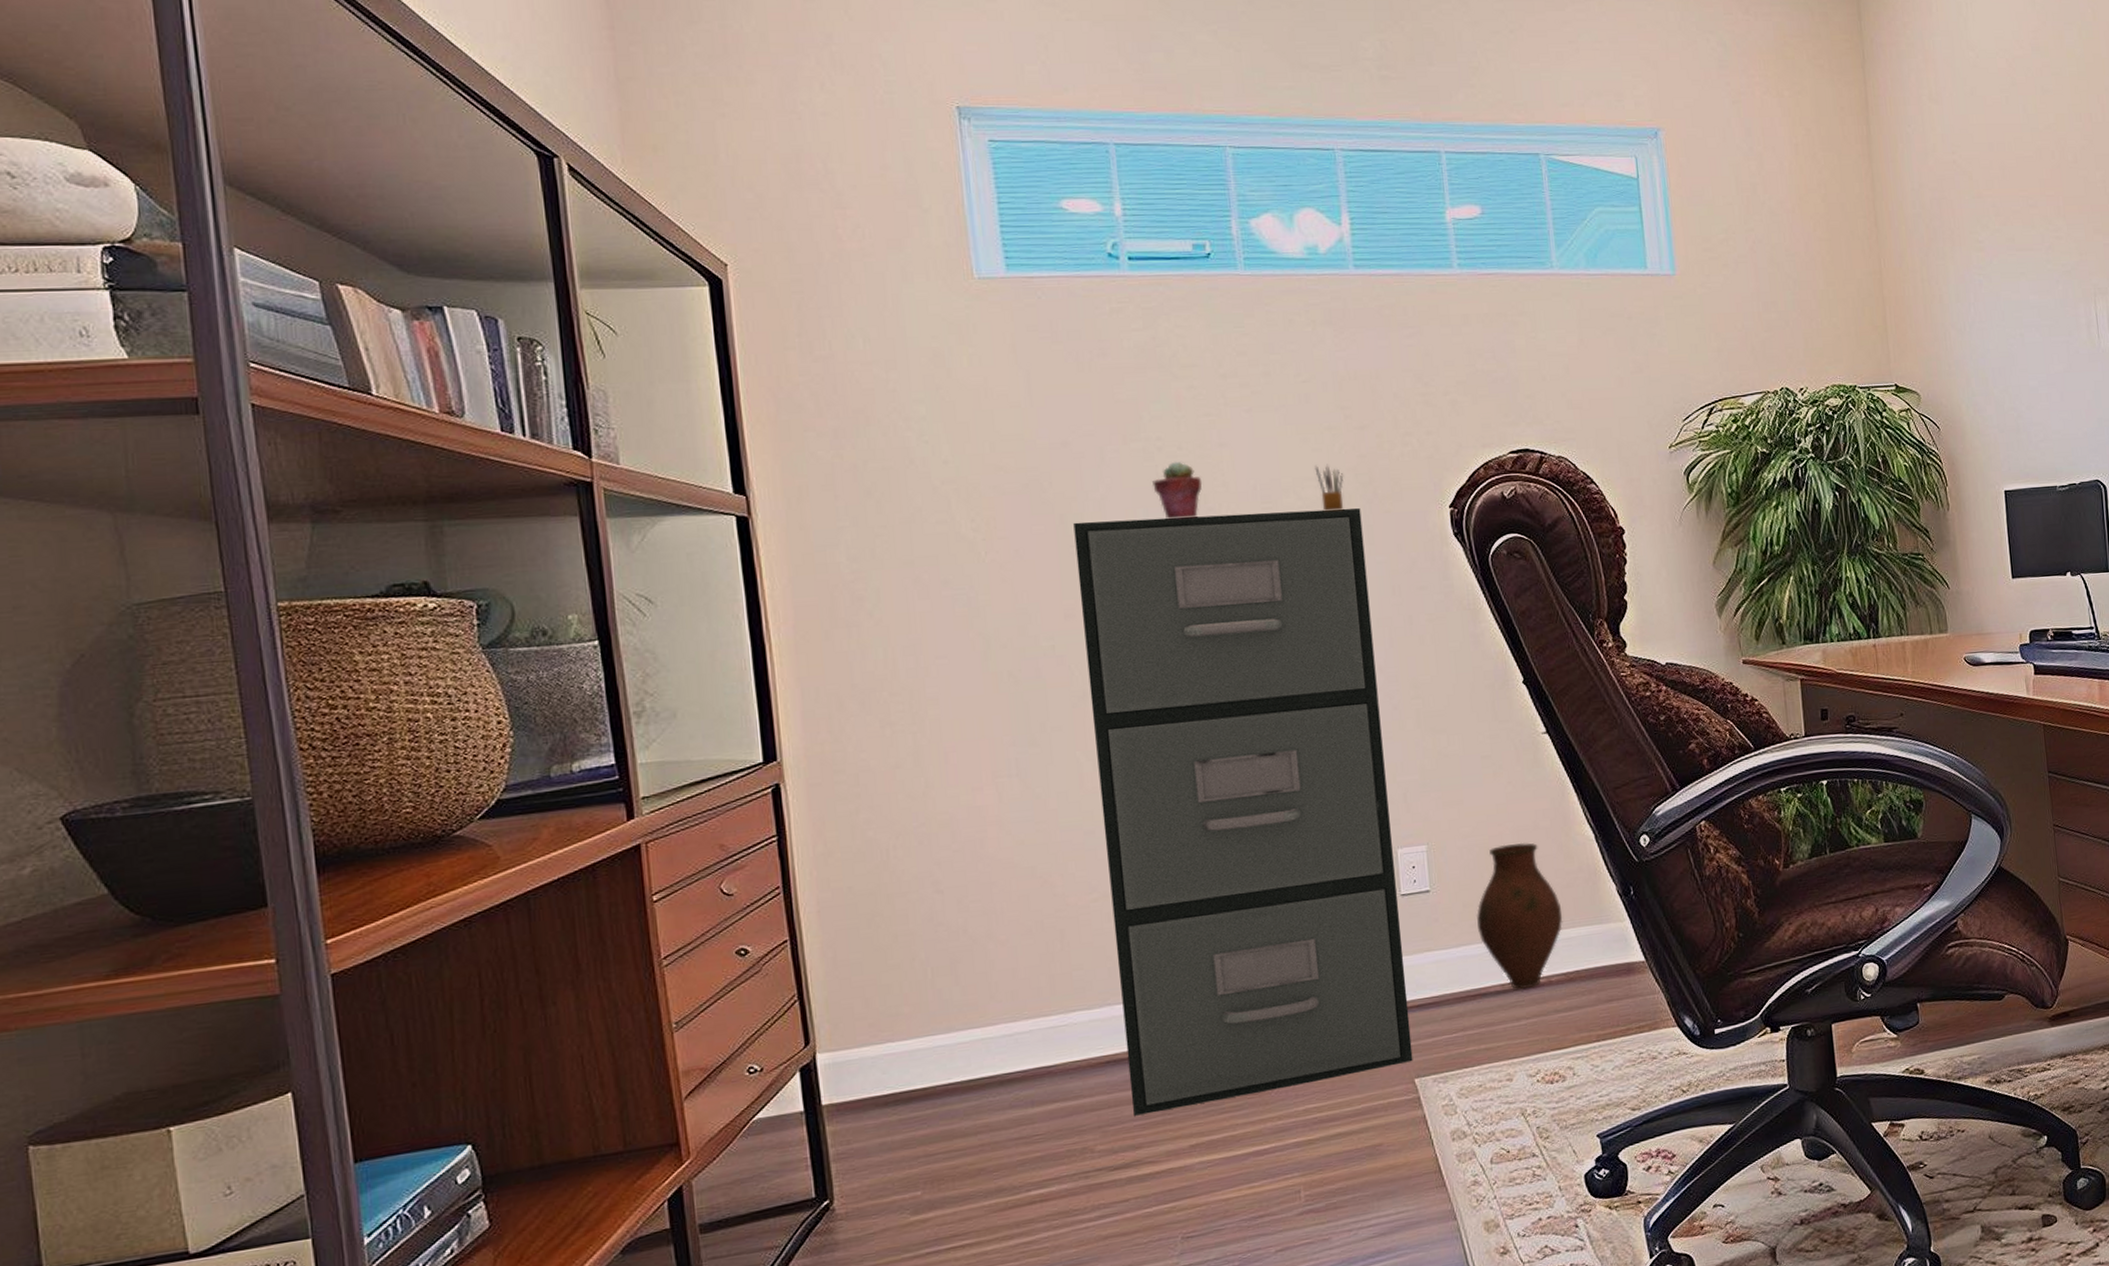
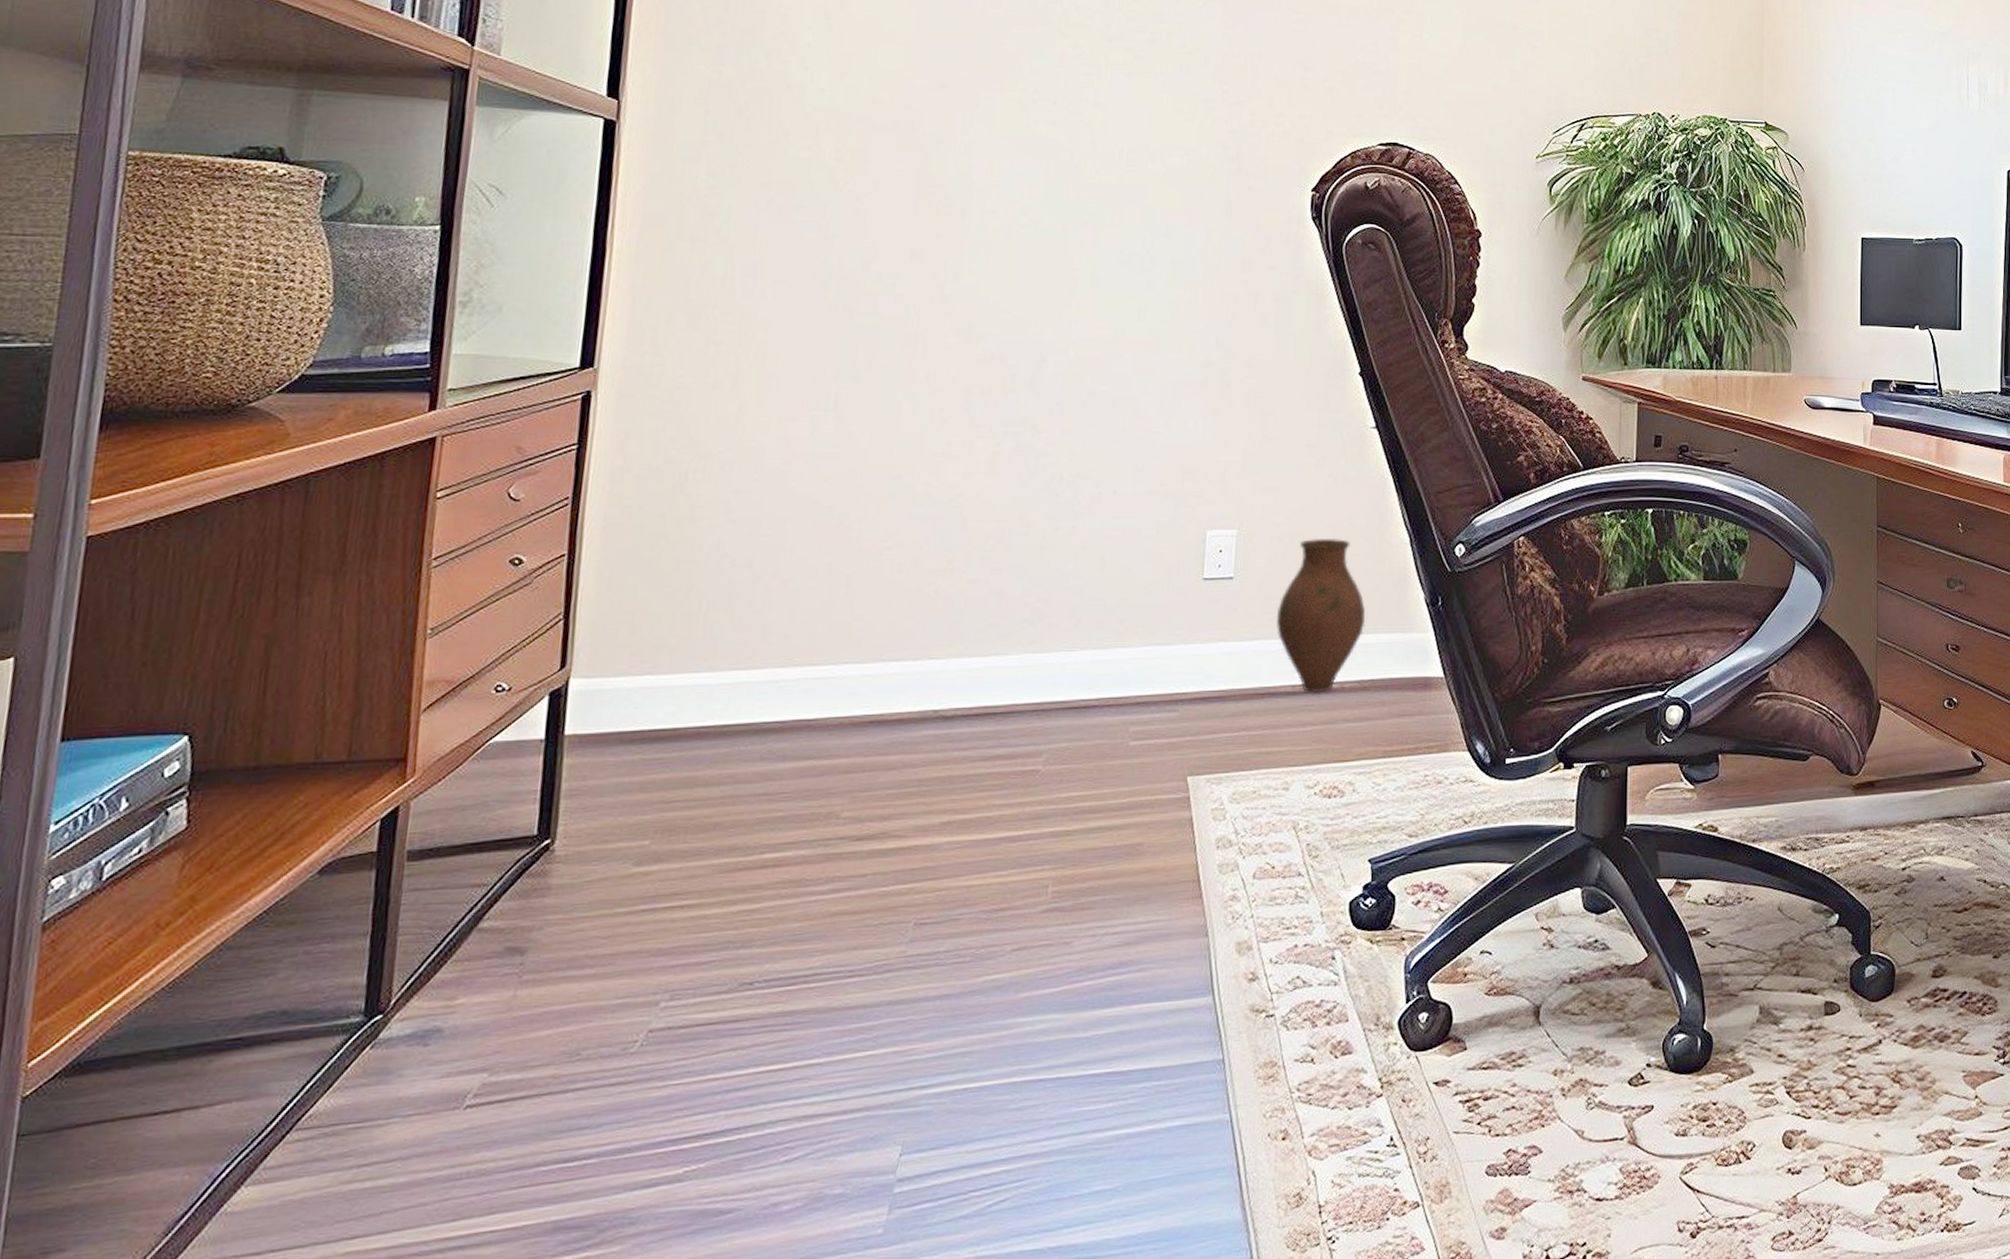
filing cabinet: present [1073,508,1413,1116] -> none [888,163,1224,784]
potted succulent: present [1152,461,1203,519] -> none [1022,115,1072,173]
pencil box: present [1314,464,1344,511] -> none [1184,135,1212,181]

